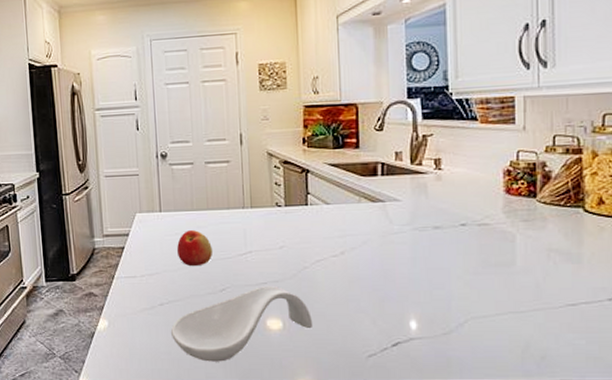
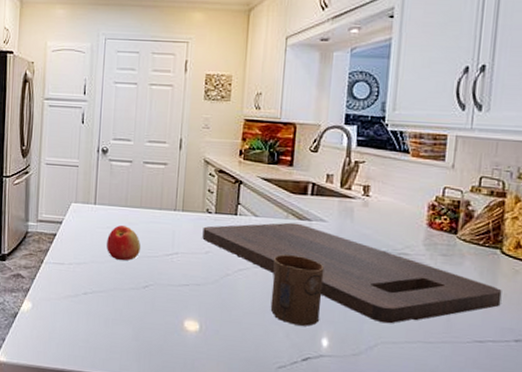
spoon rest: present [171,285,313,362] -> none [91,287,229,356]
cutting board: none [274,206,590,298] -> present [202,222,502,324]
cup: none [351,239,406,311] -> present [270,254,325,326]

